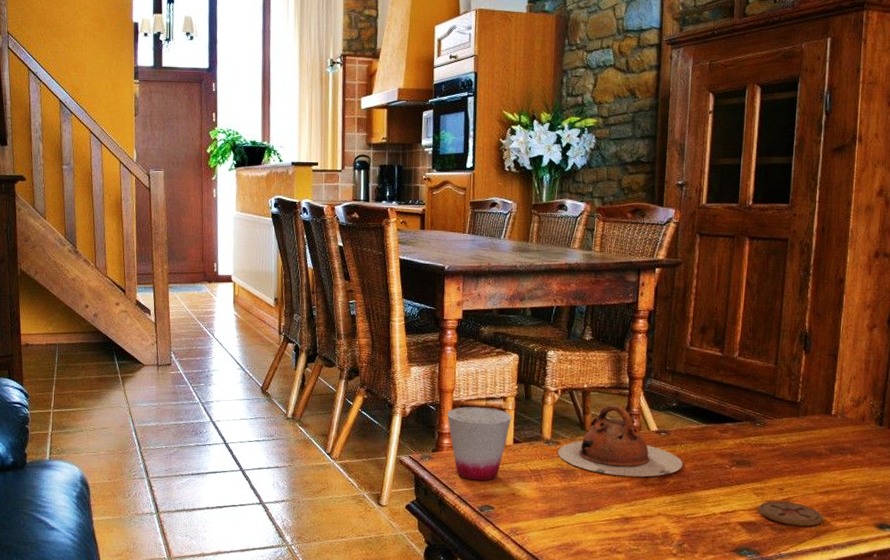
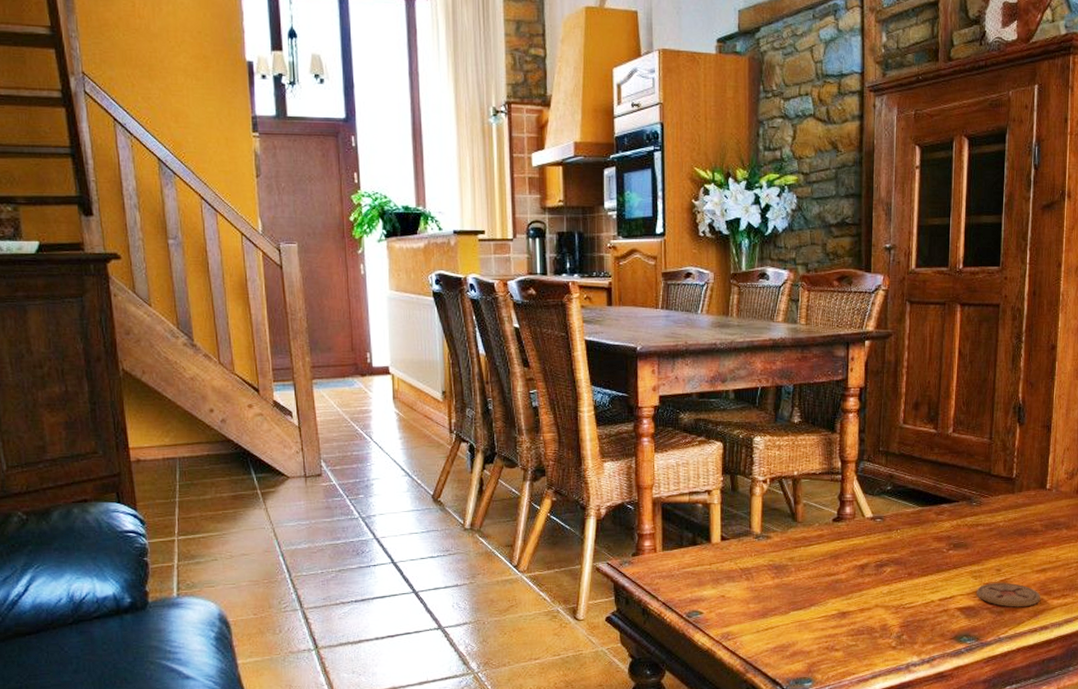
cup: present [447,406,512,481] -> none [647,502,718,585]
teapot: present [558,404,683,477] -> none [769,491,900,568]

